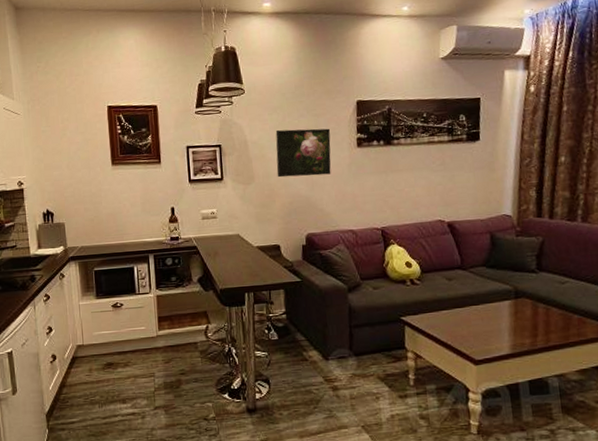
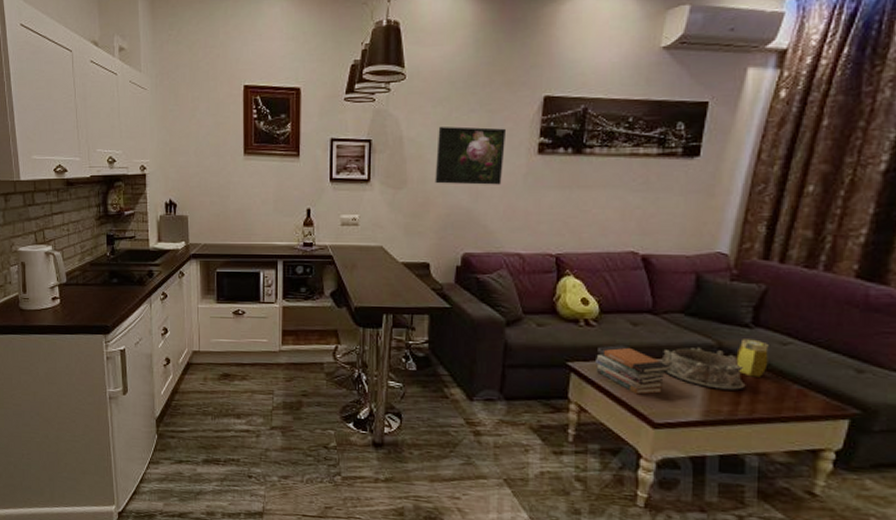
book stack: none [423,298,482,338] -> present [596,345,671,395]
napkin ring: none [473,292,540,326] -> present [661,347,746,391]
jar: none [529,281,554,313] -> present [736,339,769,377]

